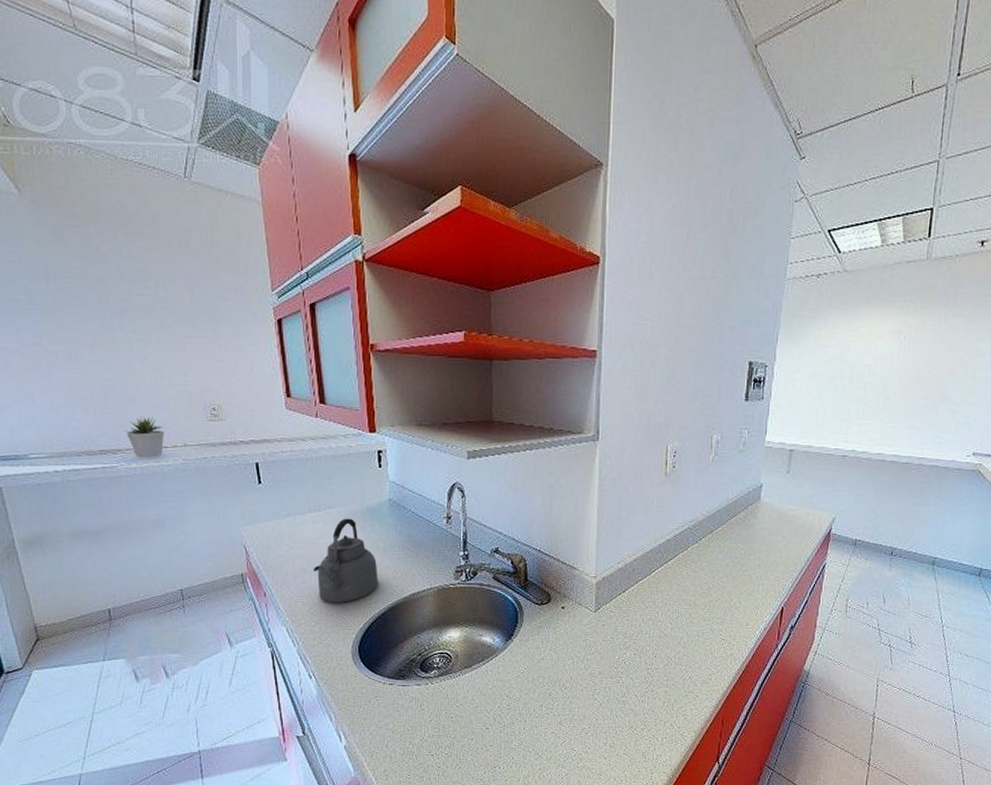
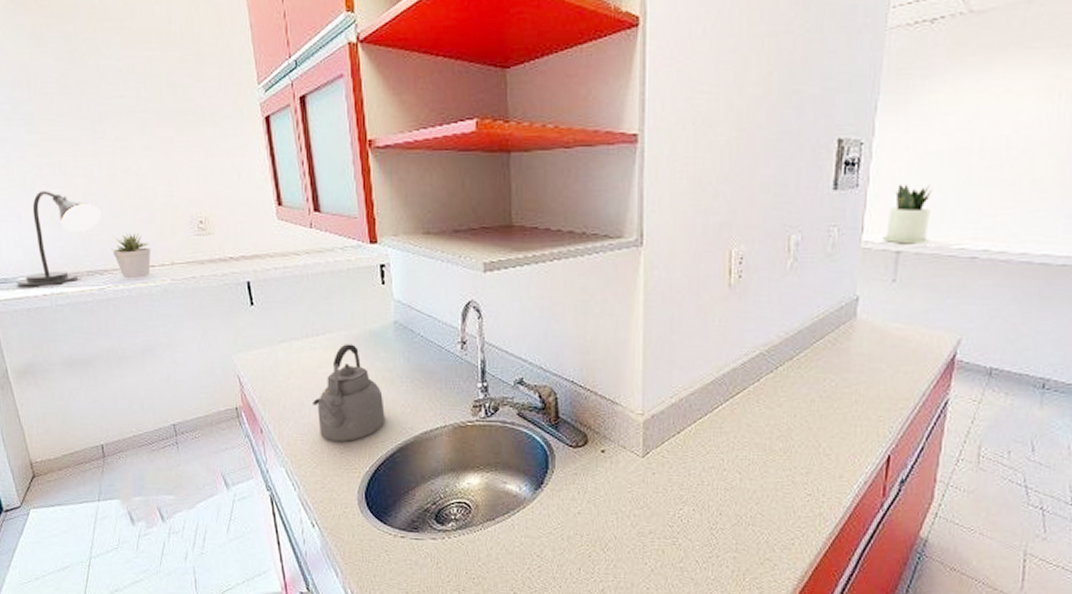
desk lamp: none [27,375,116,464] -> present [17,190,101,287]
planter: none [780,398,817,445] -> present [882,183,933,244]

